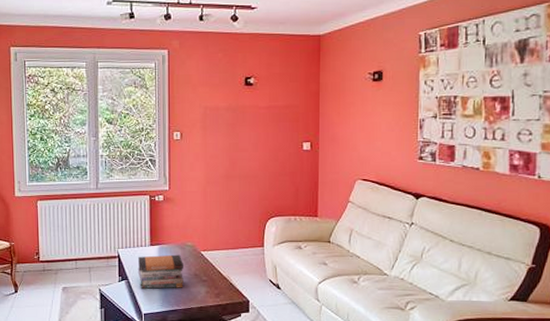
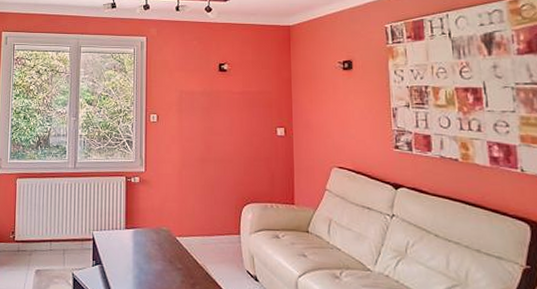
book stack: present [137,254,184,289] -> none [112,239,158,276]

